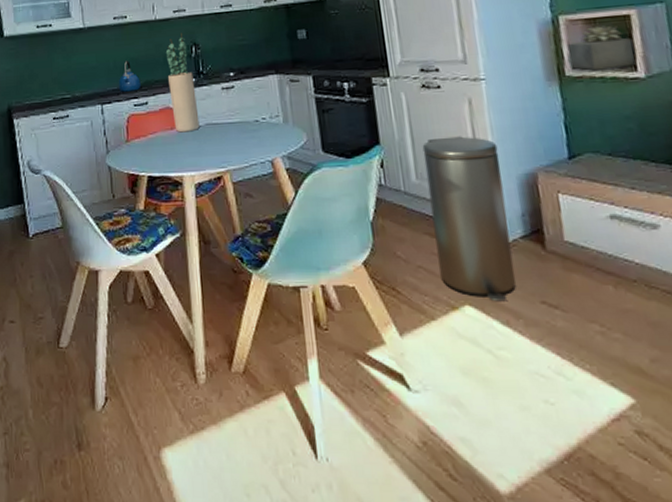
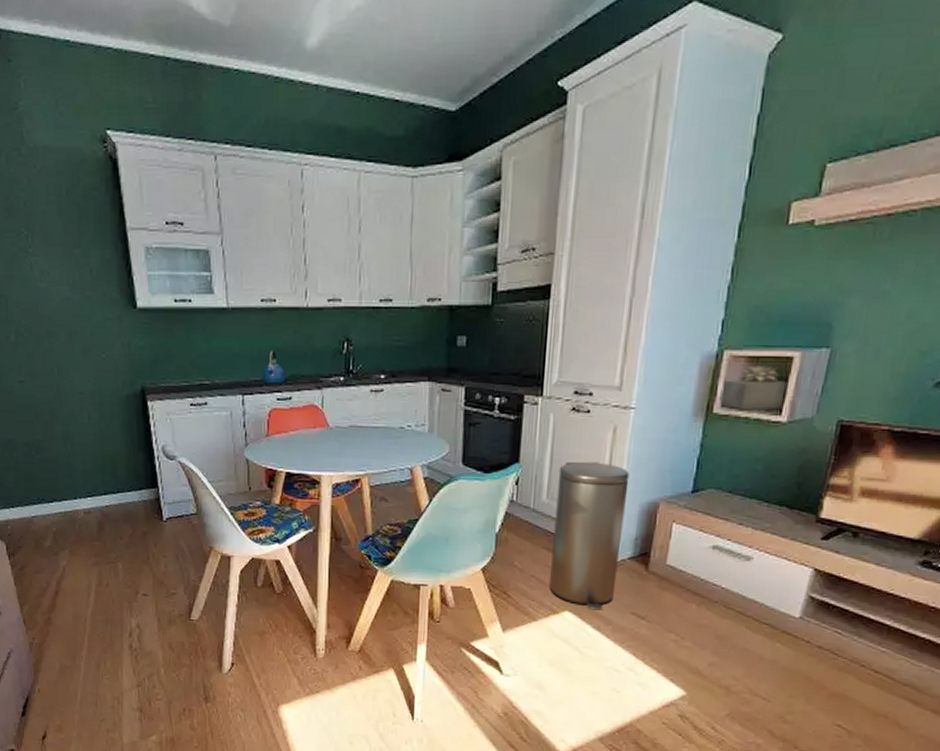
vase: present [165,33,200,133] -> none [314,325,344,433]

